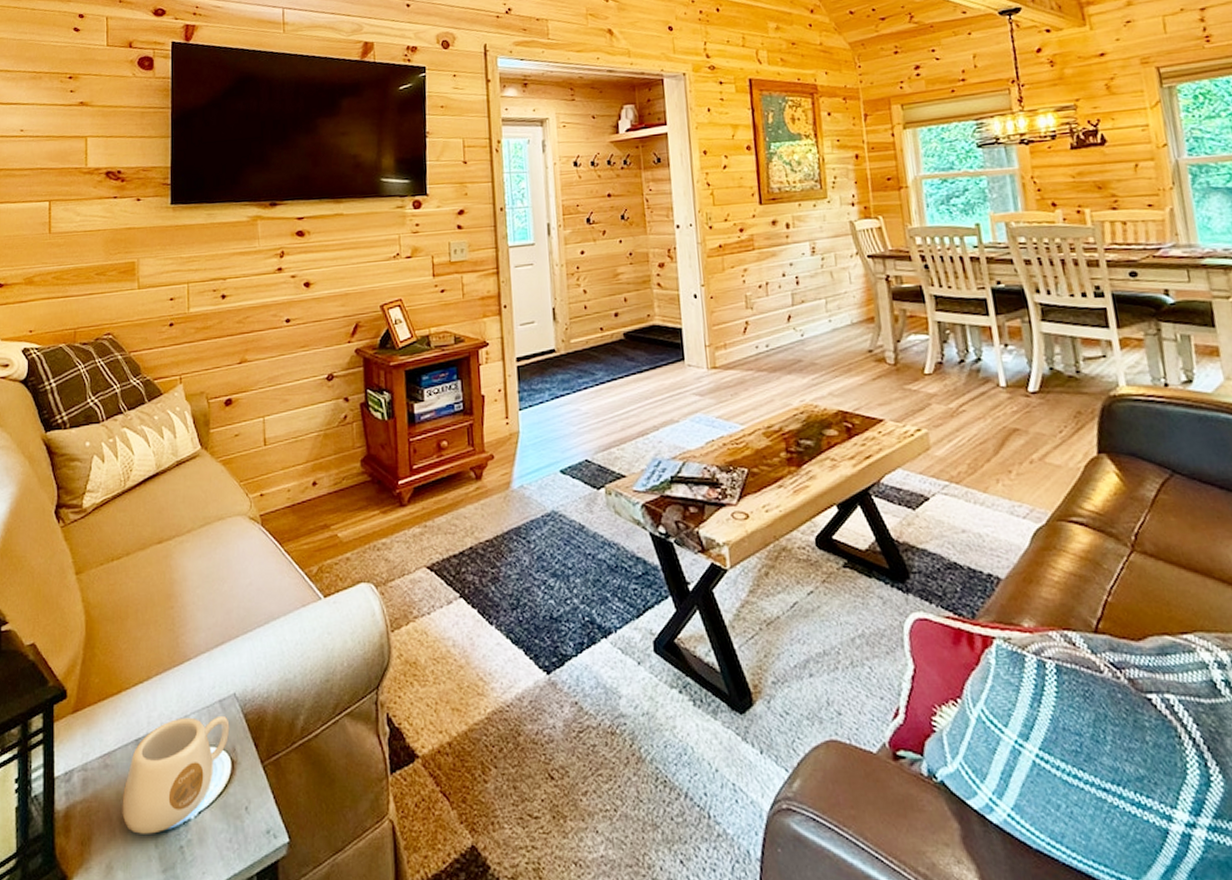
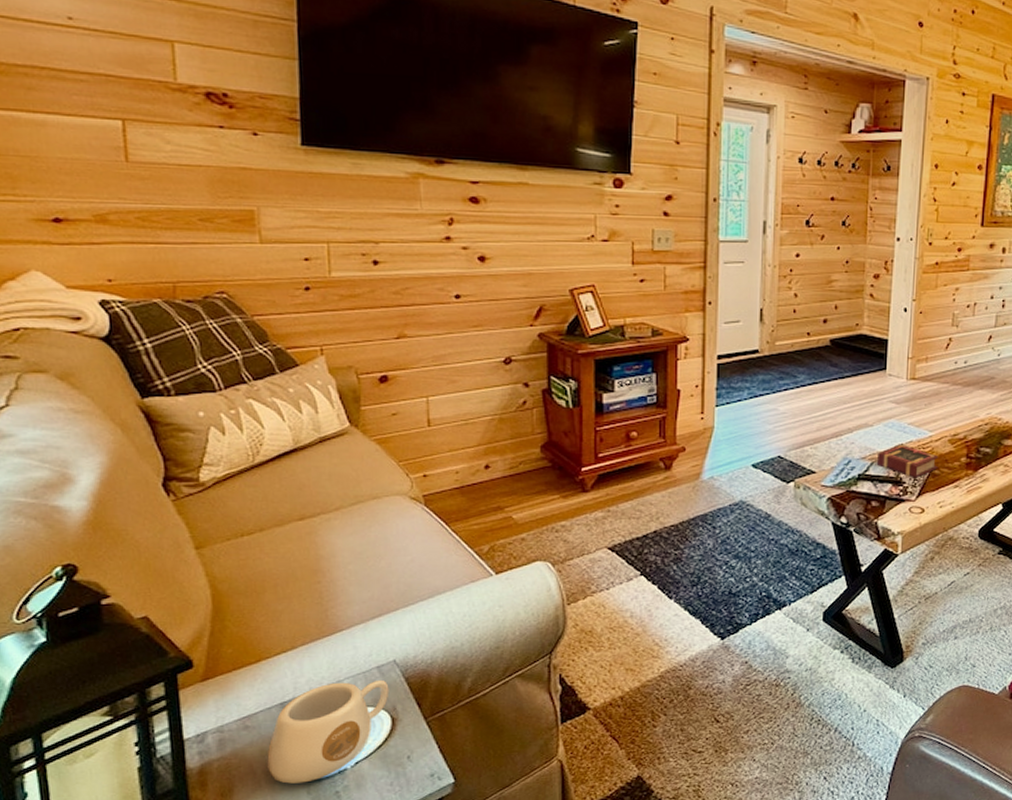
book: none [688,440,757,480] -> present [877,444,939,479]

